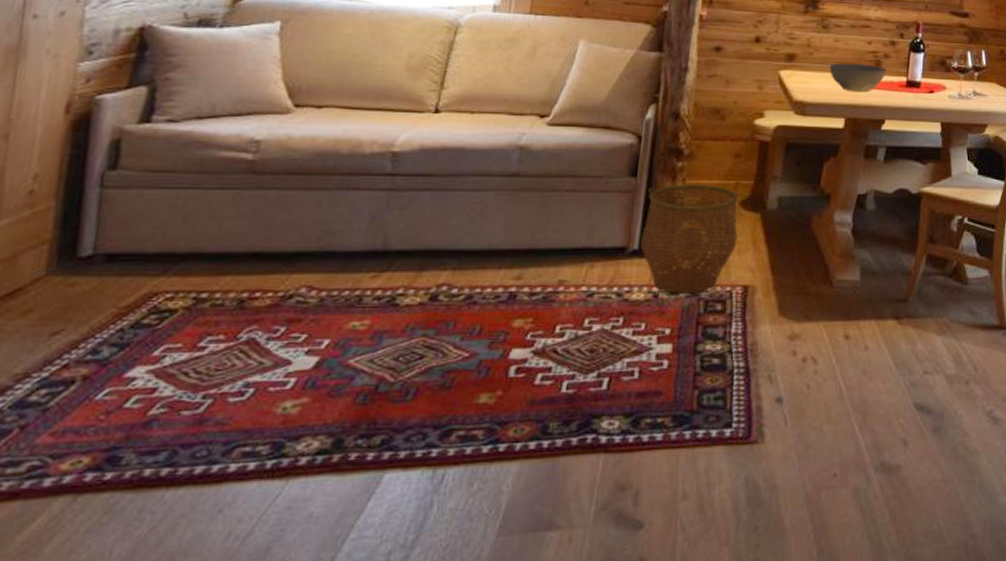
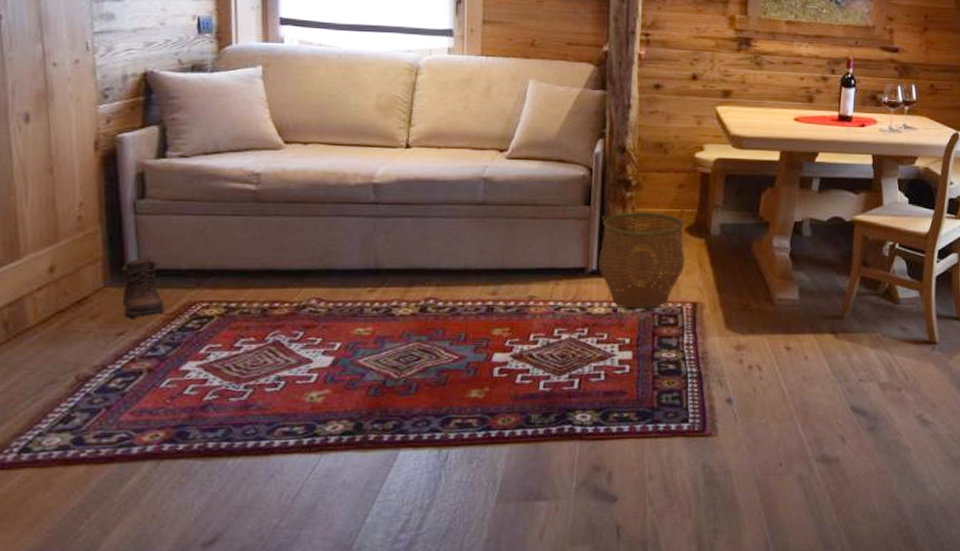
boot: none [65,240,119,314] -> present [122,258,164,318]
bowl: present [829,63,887,93] -> none [763,98,819,127]

